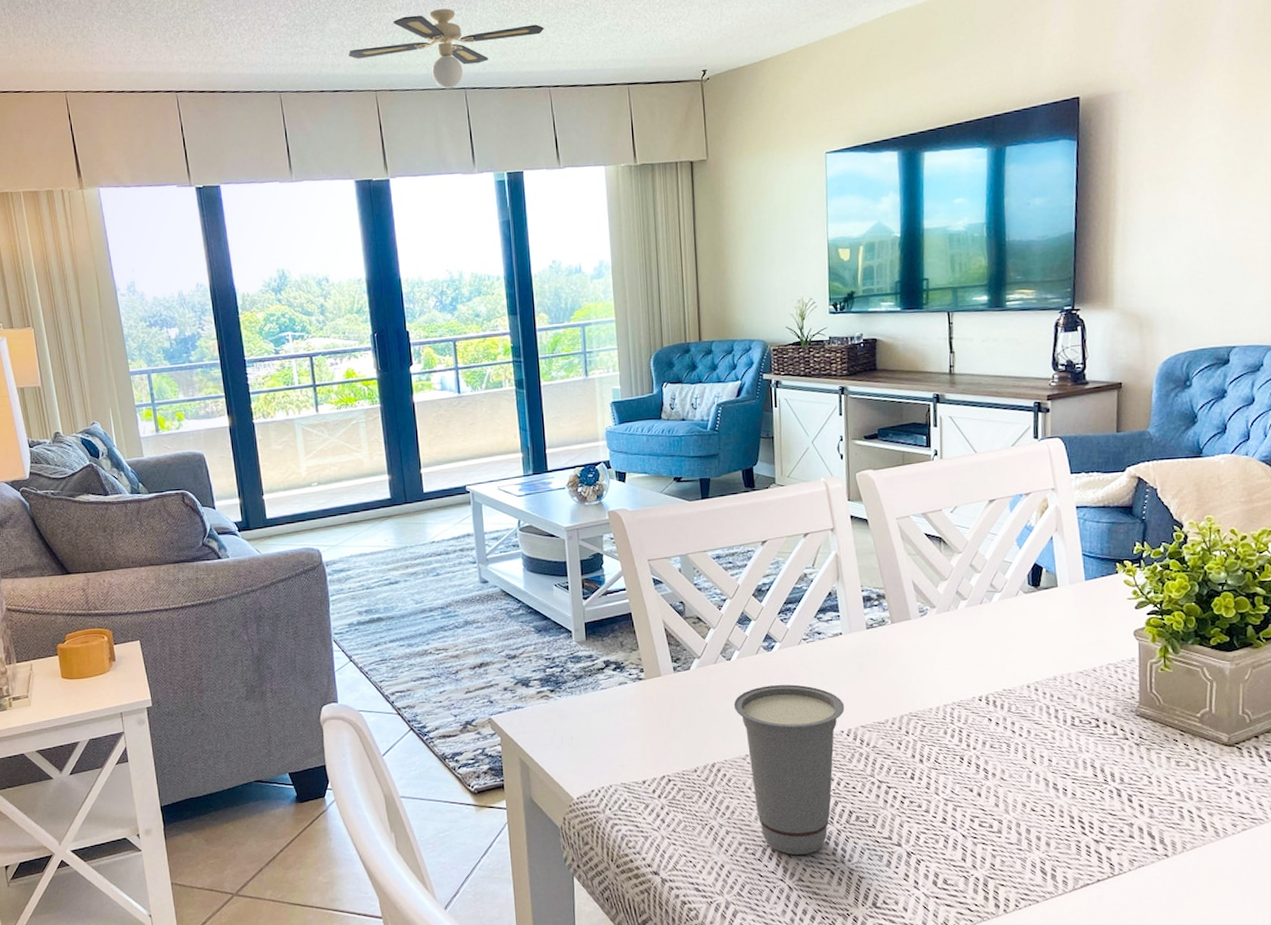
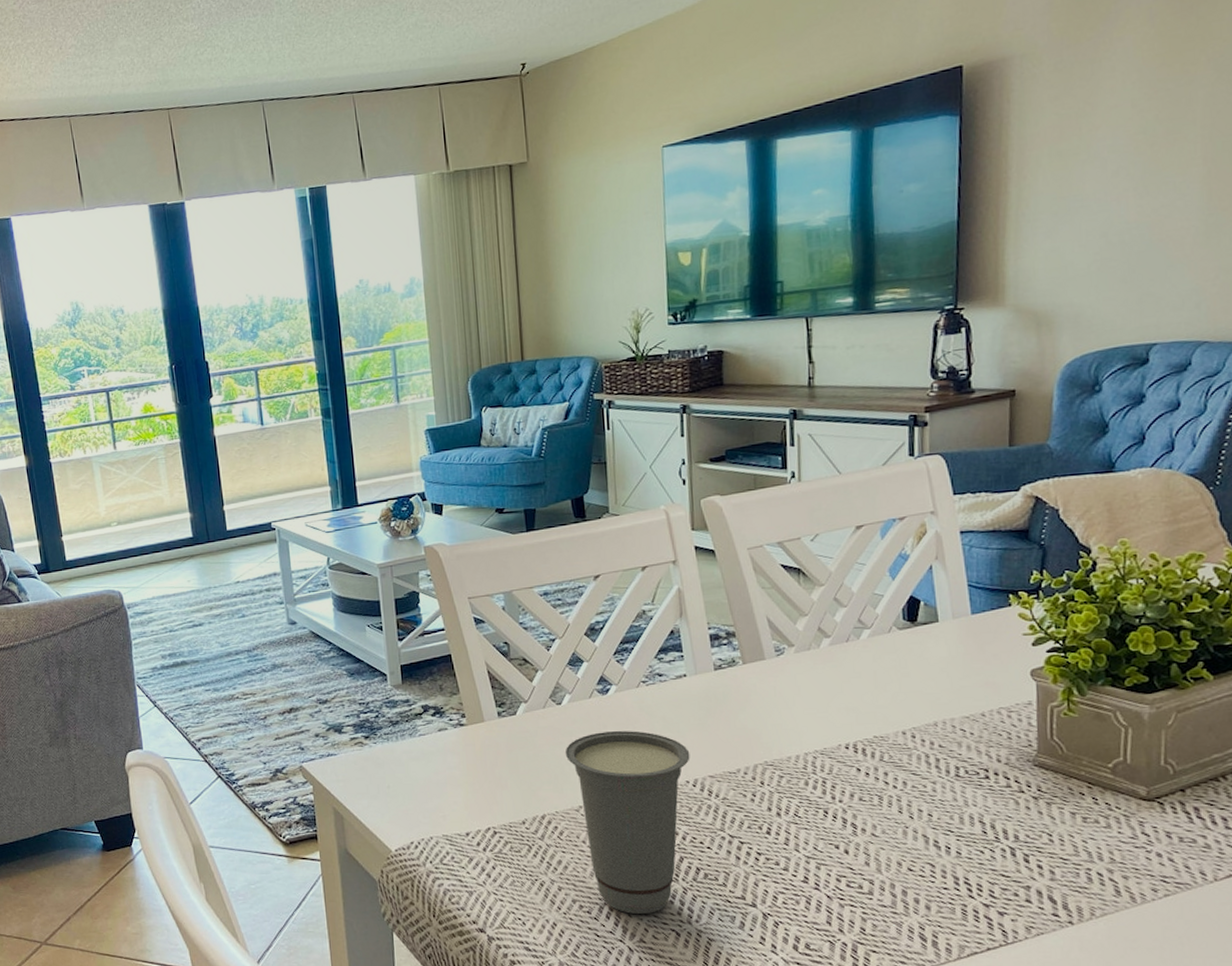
ceiling fan: present [349,8,544,89] -> none [139,15,346,103]

